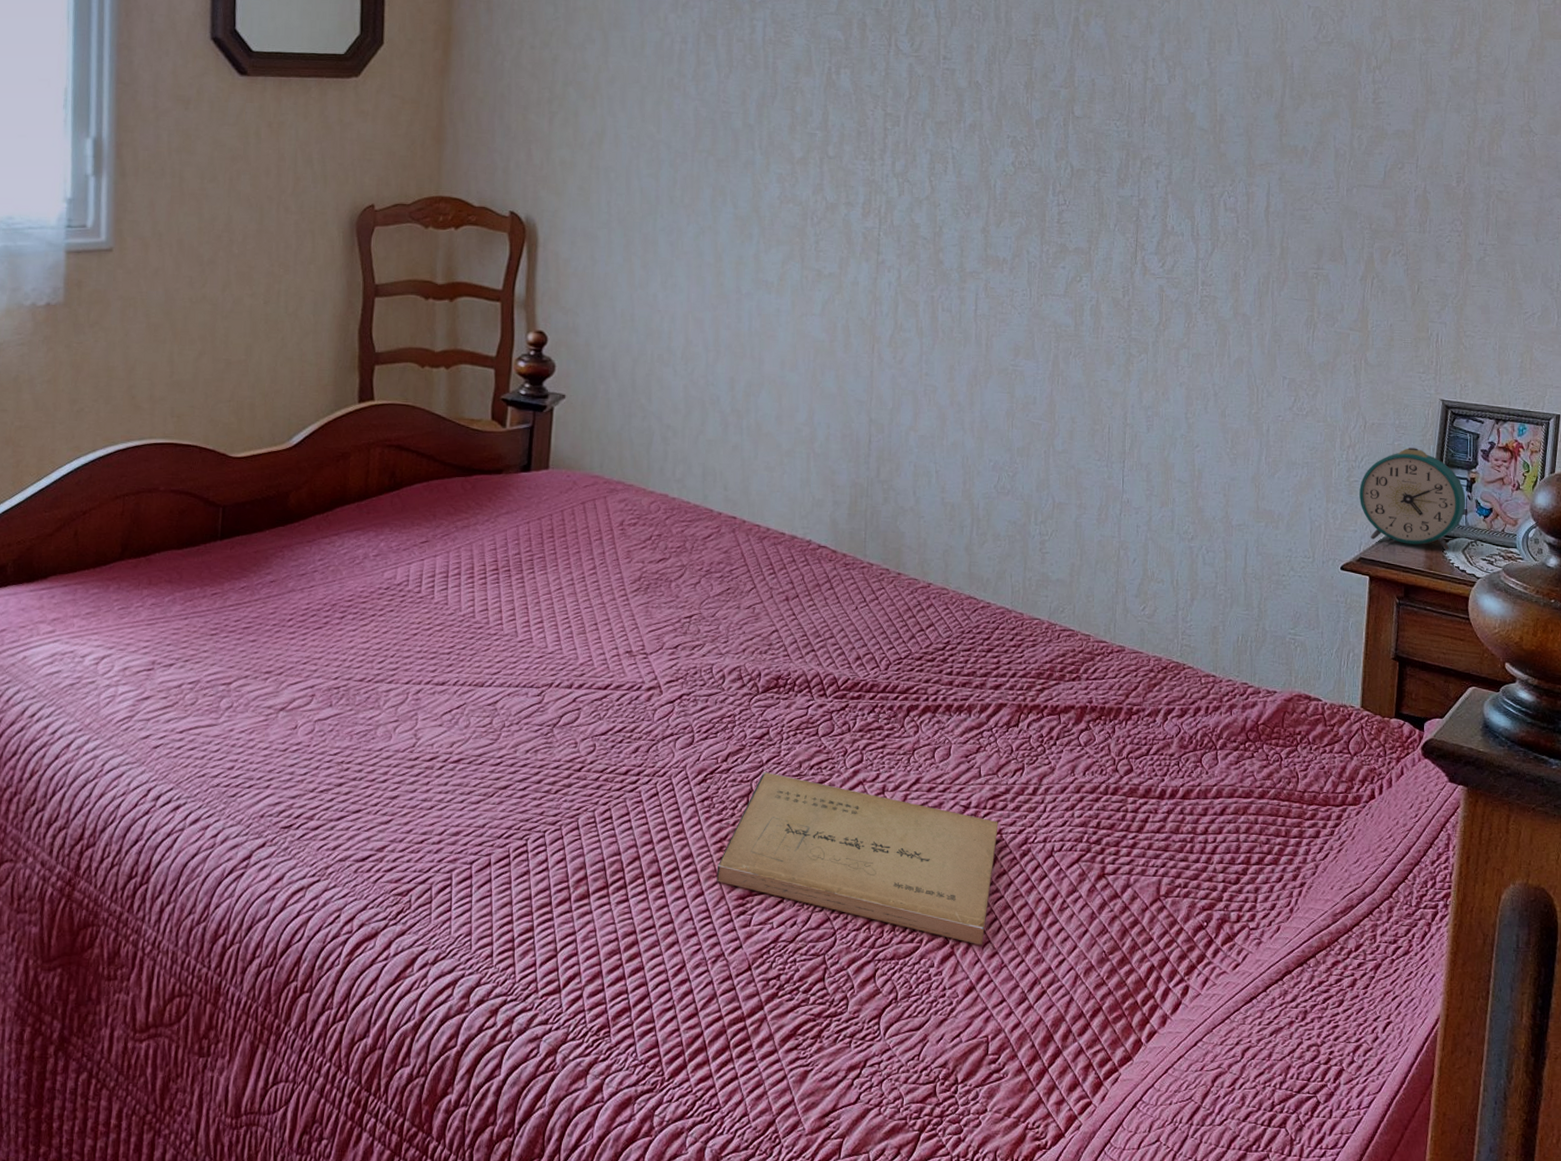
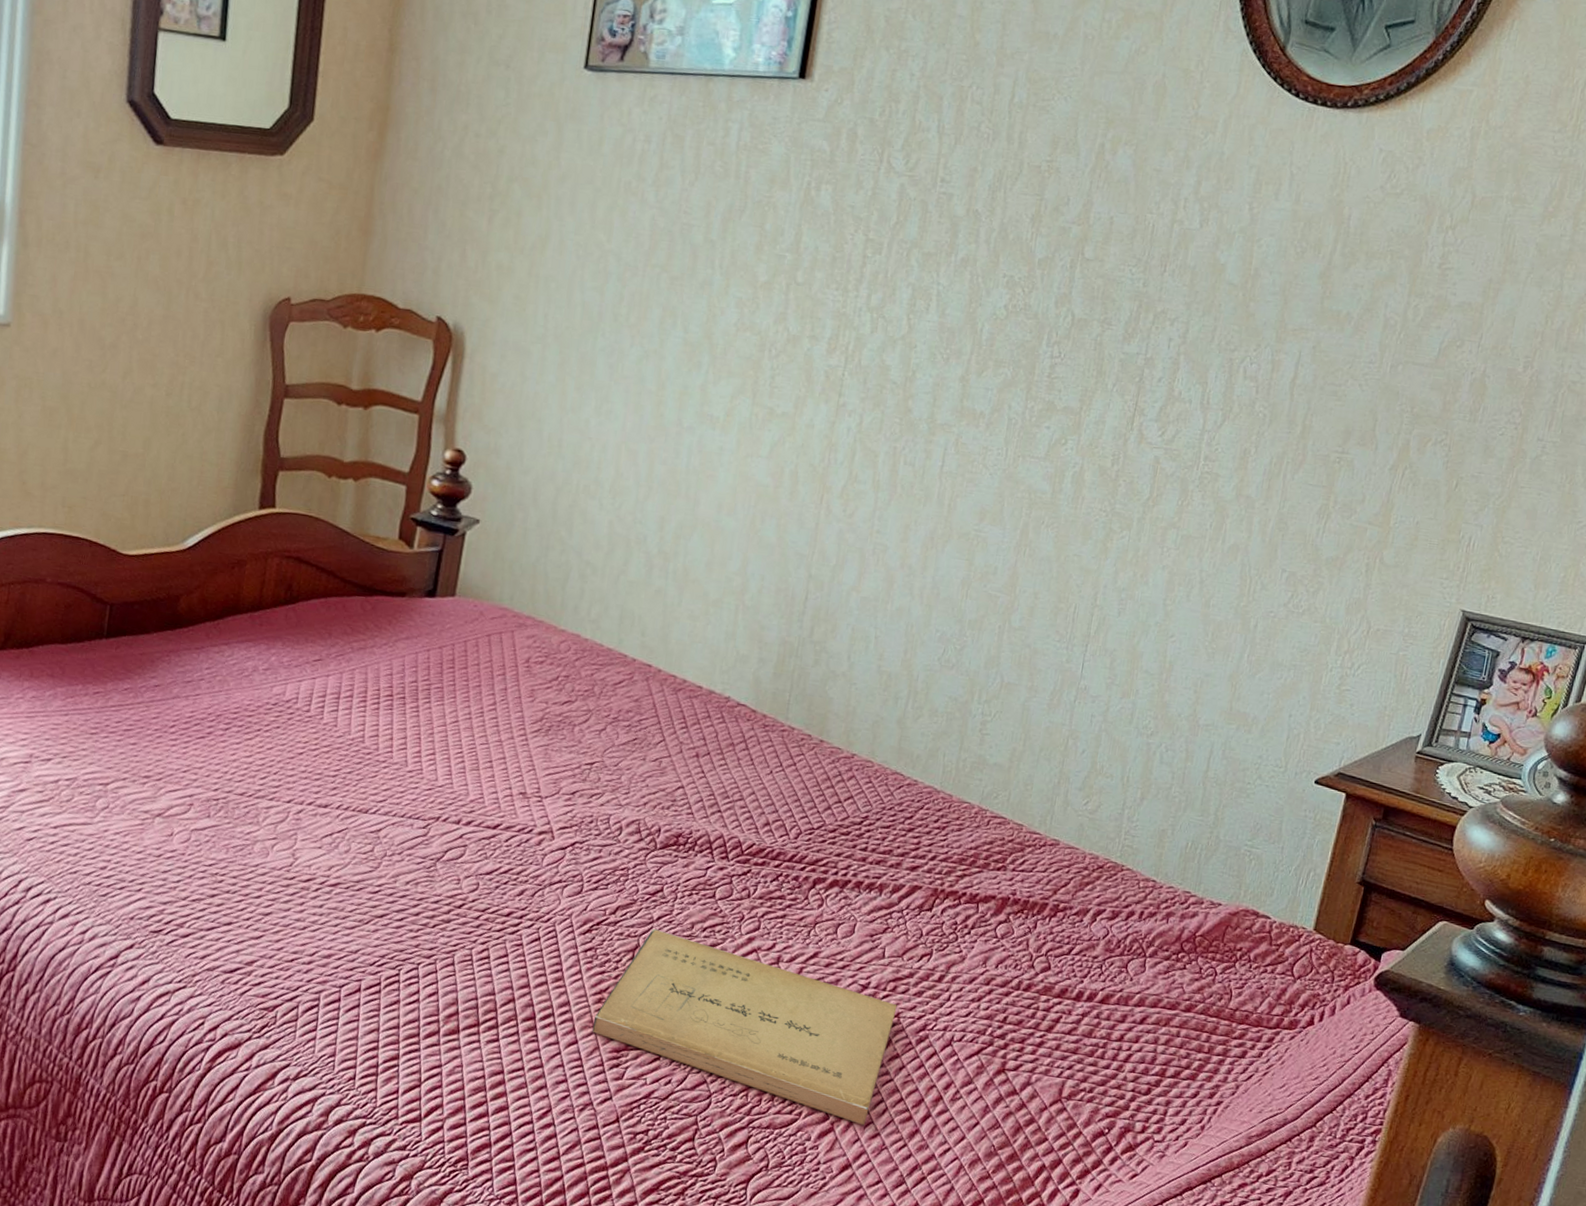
alarm clock: present [1359,448,1466,551] -> none [1348,659,1472,775]

